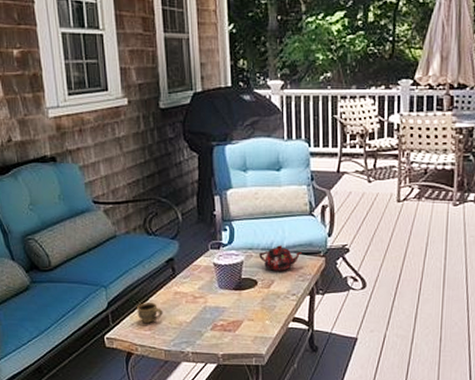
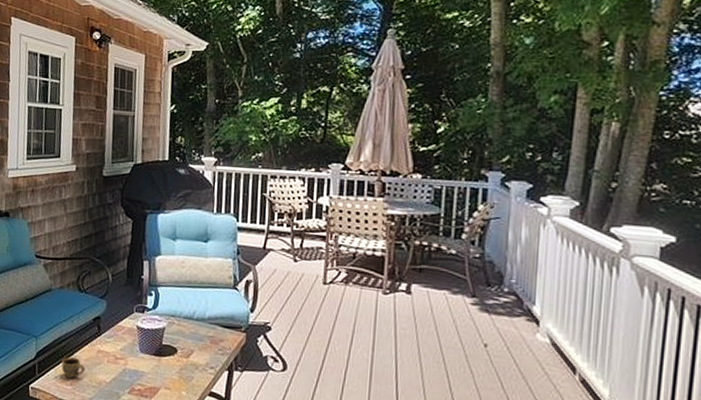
teapot: present [259,245,301,271] -> none [181,315,223,342]

